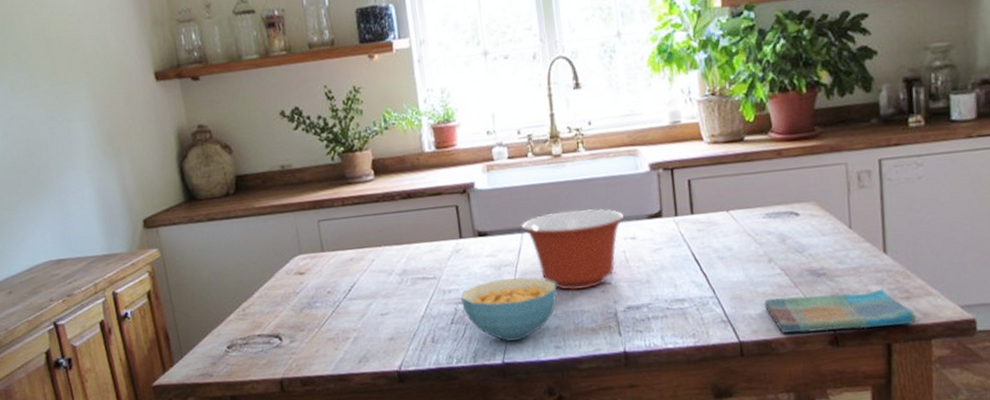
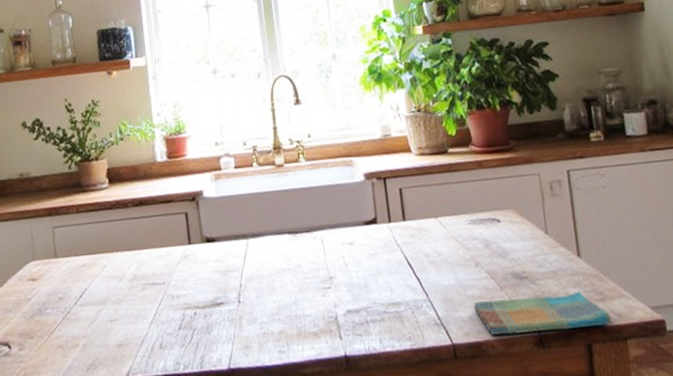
cereal bowl: present [461,277,557,341] -> none [189,282,281,346]
mixing bowl: present [520,208,625,290] -> none [246,215,343,295]

